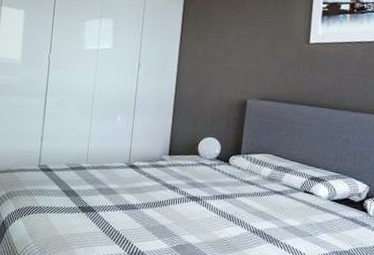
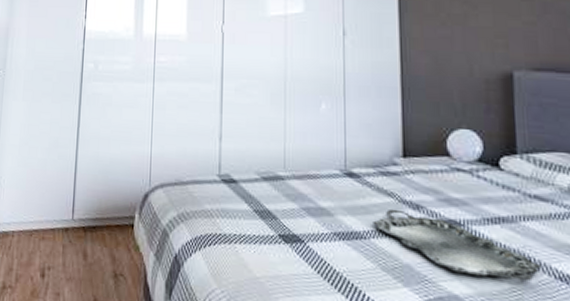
serving tray: none [143,189,244,234] -> present [373,208,542,282]

